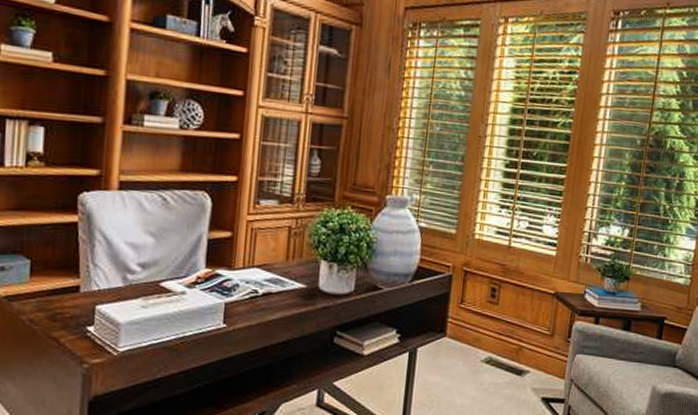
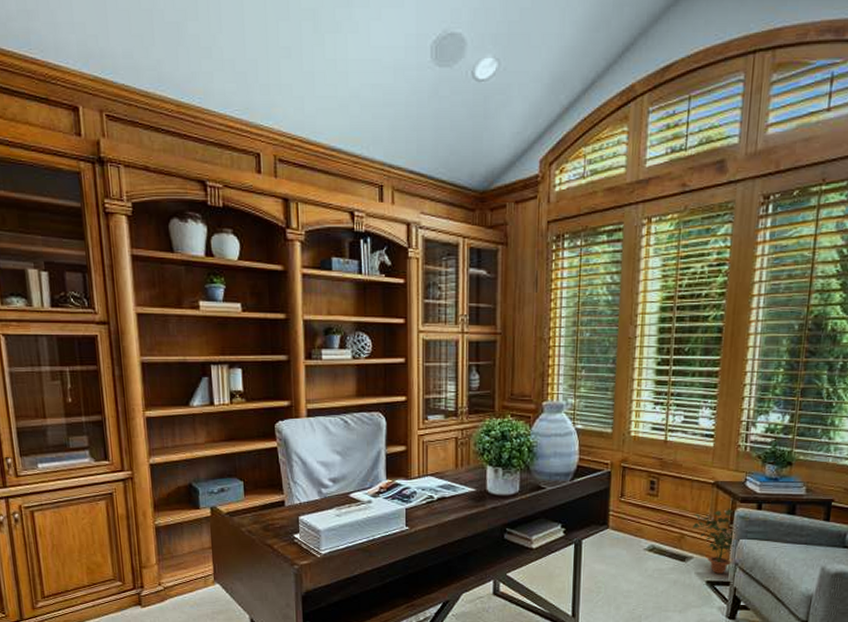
potted plant: none [531,321,574,390] -> present [693,508,736,574]

